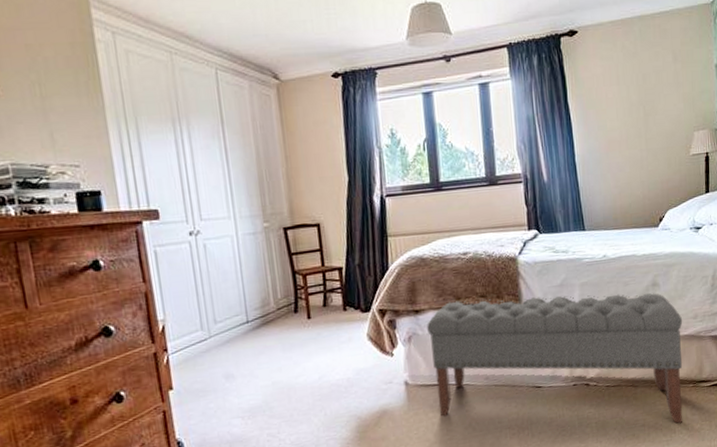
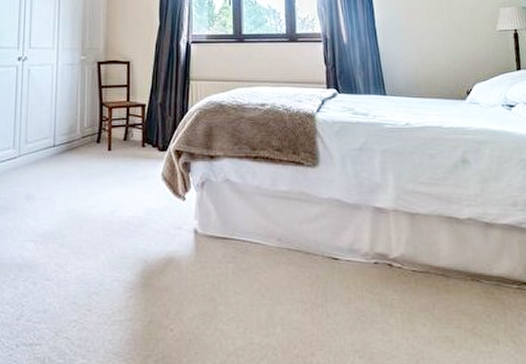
bench: present [427,293,683,423] -> none [221,151,507,332]

